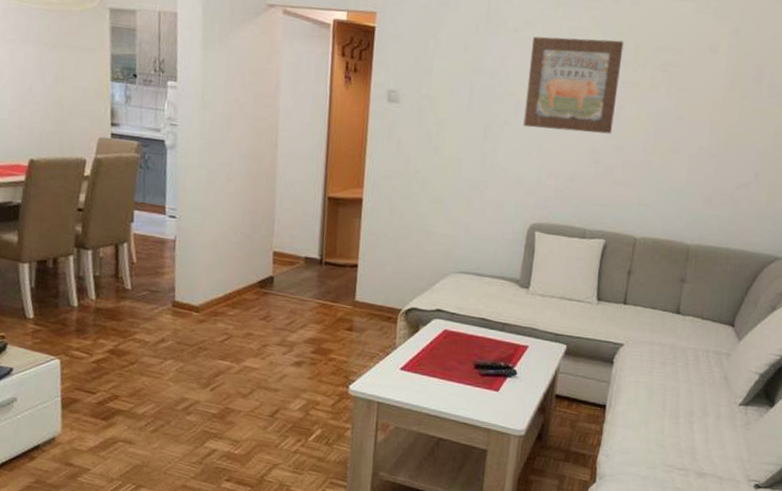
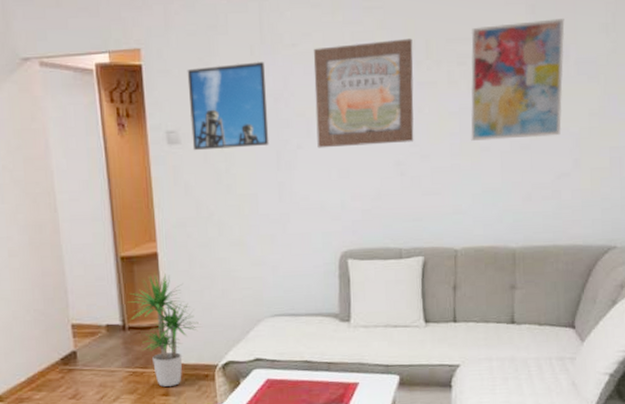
potted plant: none [328,216,391,323] -> present [128,273,200,387]
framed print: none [409,37,486,117] -> present [187,62,269,151]
wall art: none [664,40,764,149] -> present [470,19,565,141]

